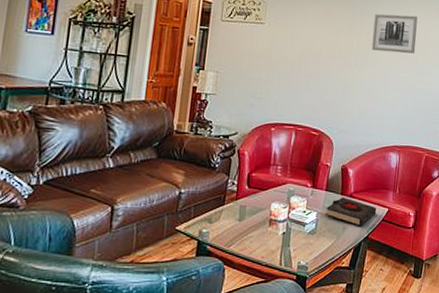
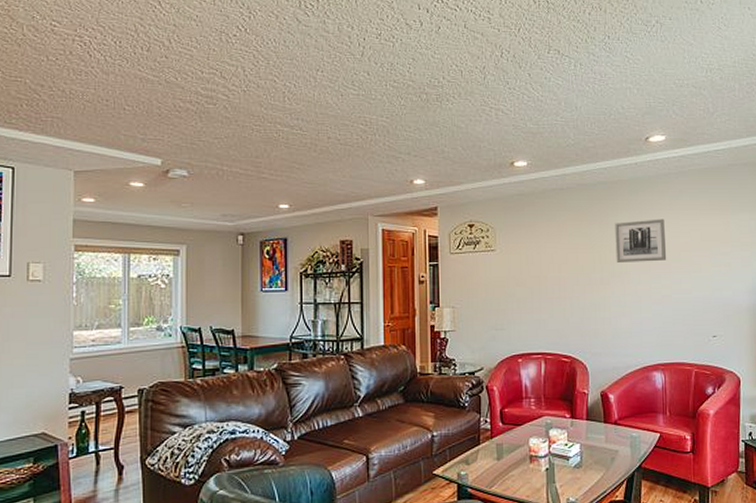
book: present [325,197,377,226] -> none [590,425,647,456]

